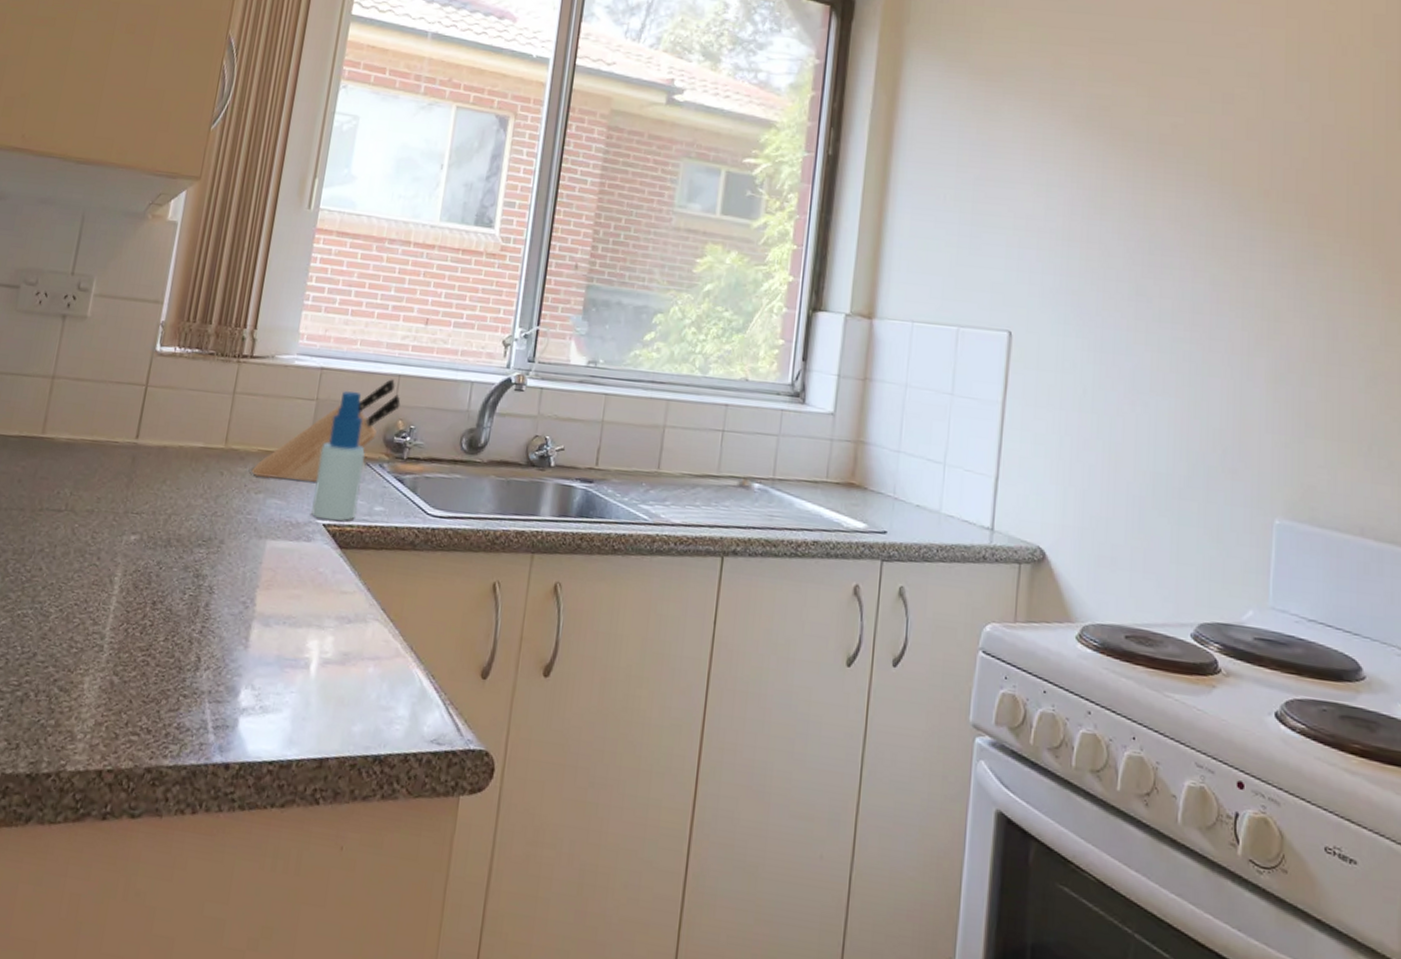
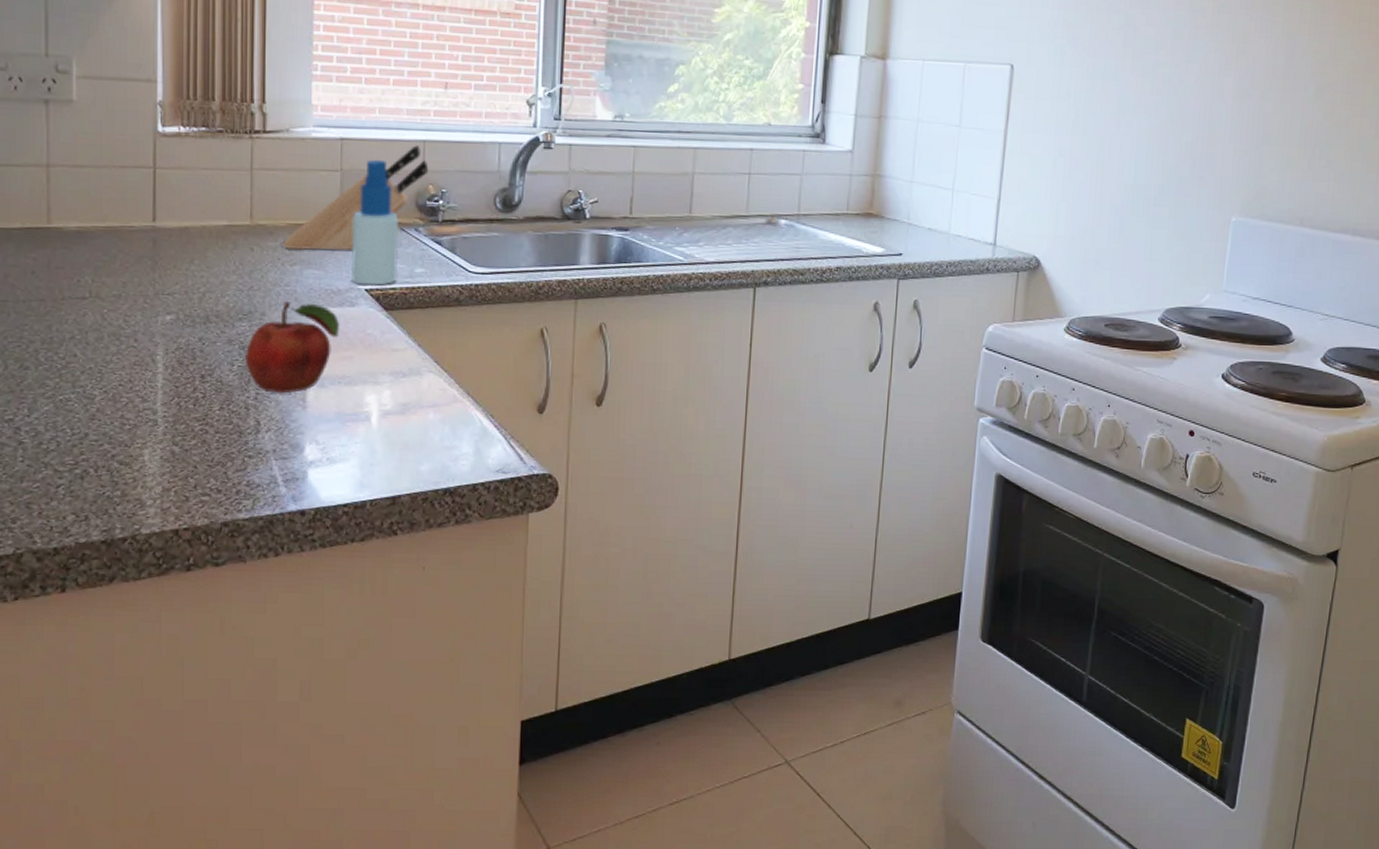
fruit: none [196,531,294,630] -> present [246,302,340,394]

